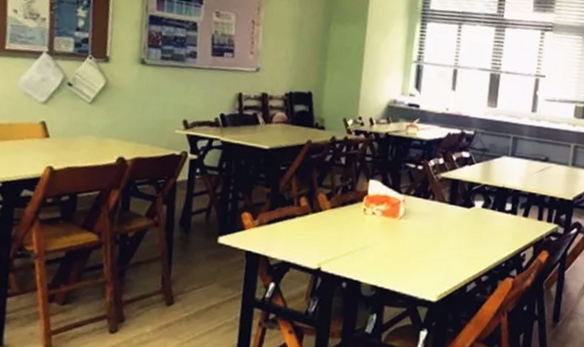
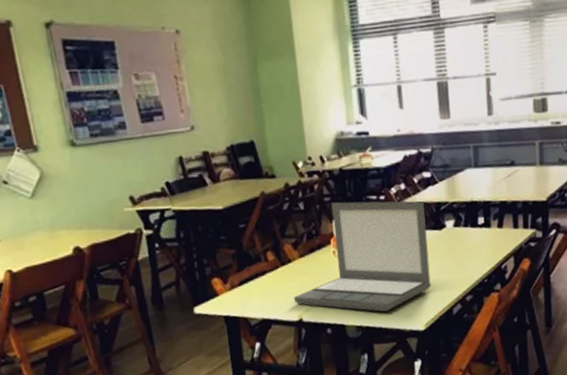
laptop: none [316,163,458,277] -> present [293,201,432,312]

